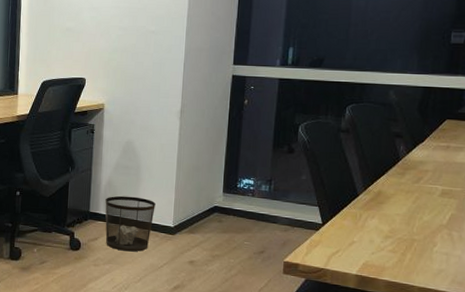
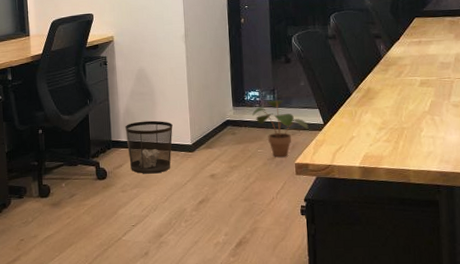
potted plant: none [243,191,305,253] -> present [252,99,309,158]

